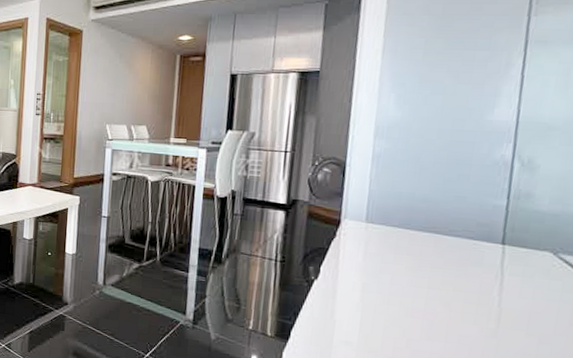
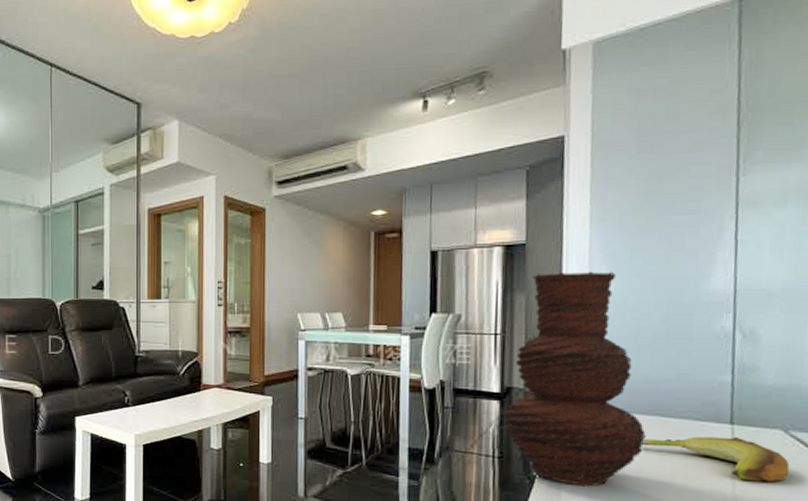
vase: none [287,98,420,293] -> present [503,271,646,487]
banana: none [415,253,557,299] -> present [642,436,790,482]

